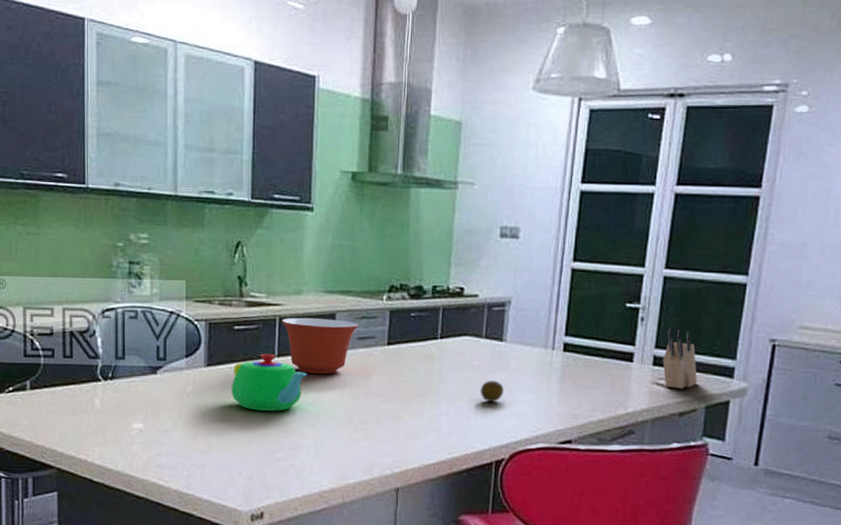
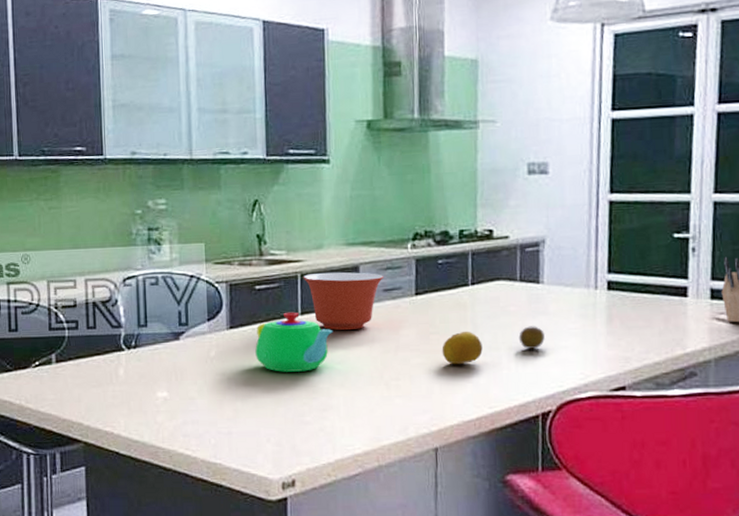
fruit: none [408,381,447,413] -> present [442,331,483,365]

